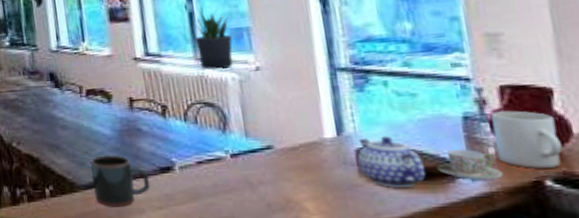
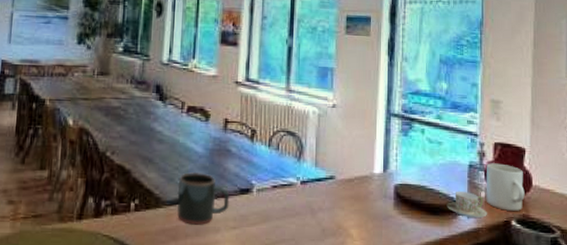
planter: present [194,11,233,70] -> none [289,47,319,102]
teapot: present [357,136,426,188] -> none [395,175,439,221]

